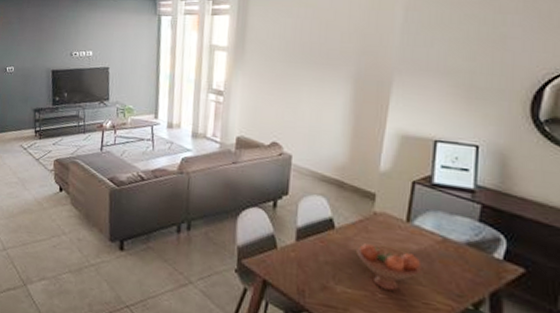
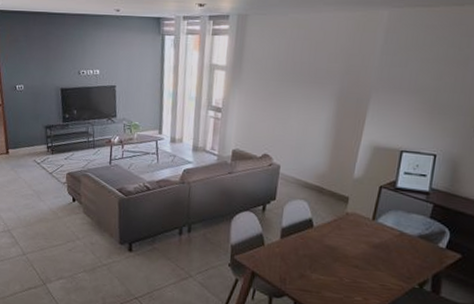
fruit bowl: present [356,244,423,291] -> none [330,239,383,277]

